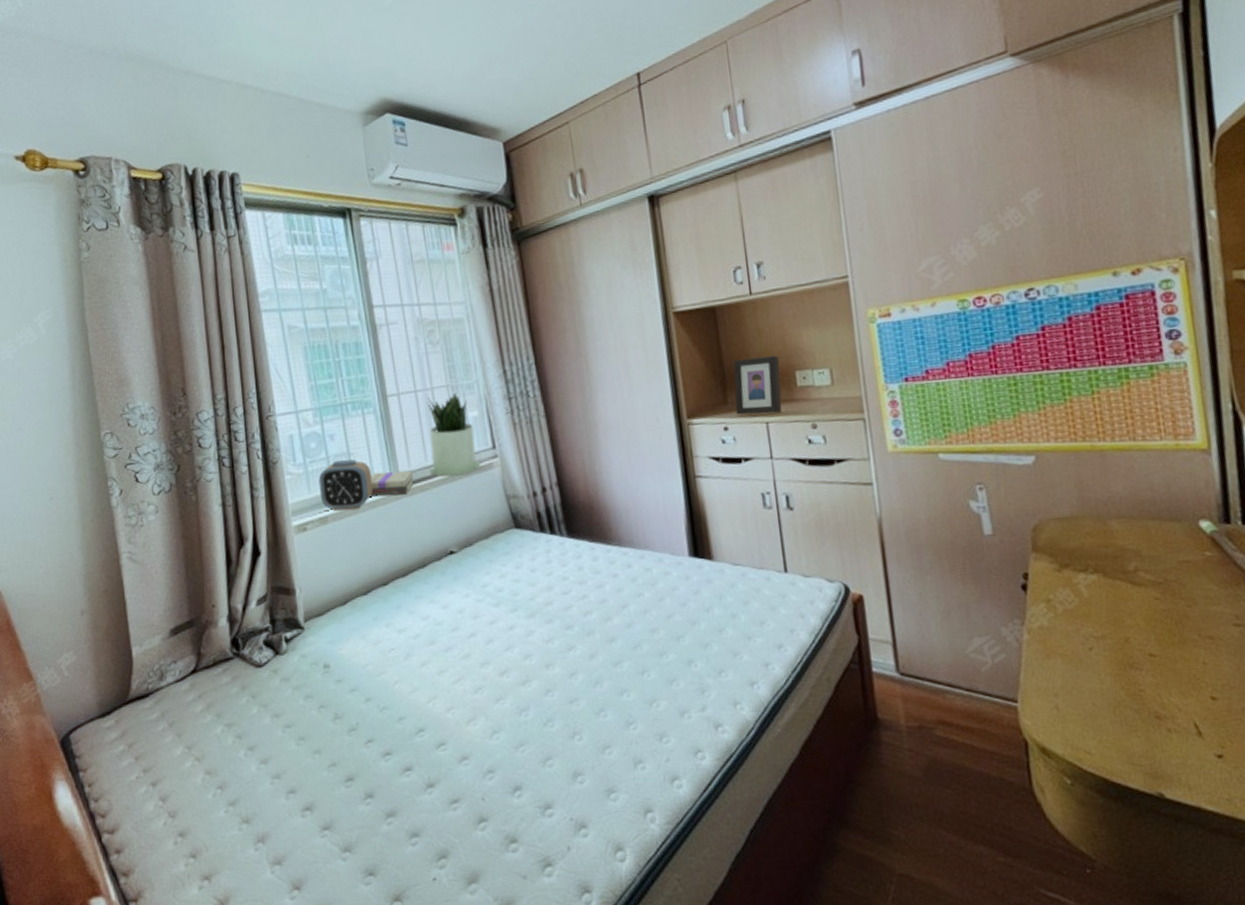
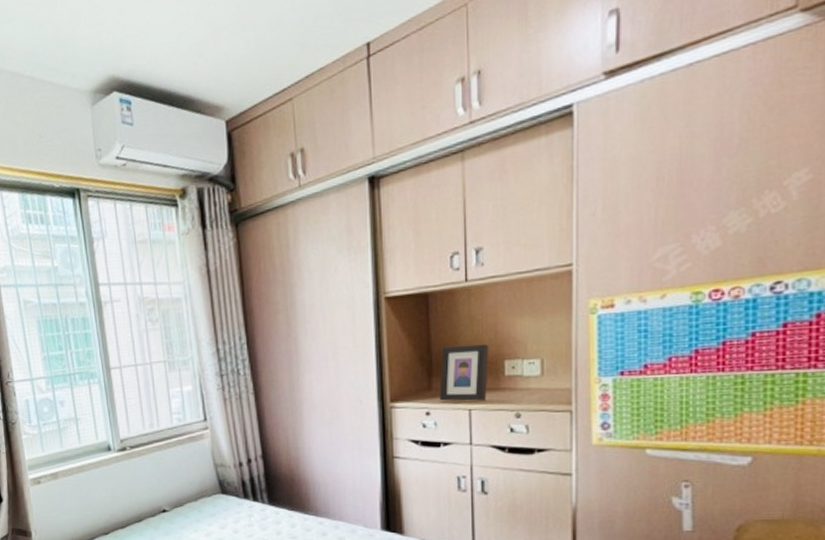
alarm clock: present [318,459,373,512] -> none [50,423,97,469]
books: present [370,470,414,498] -> none [94,436,133,459]
planter: present [426,392,481,478] -> none [145,368,193,445]

